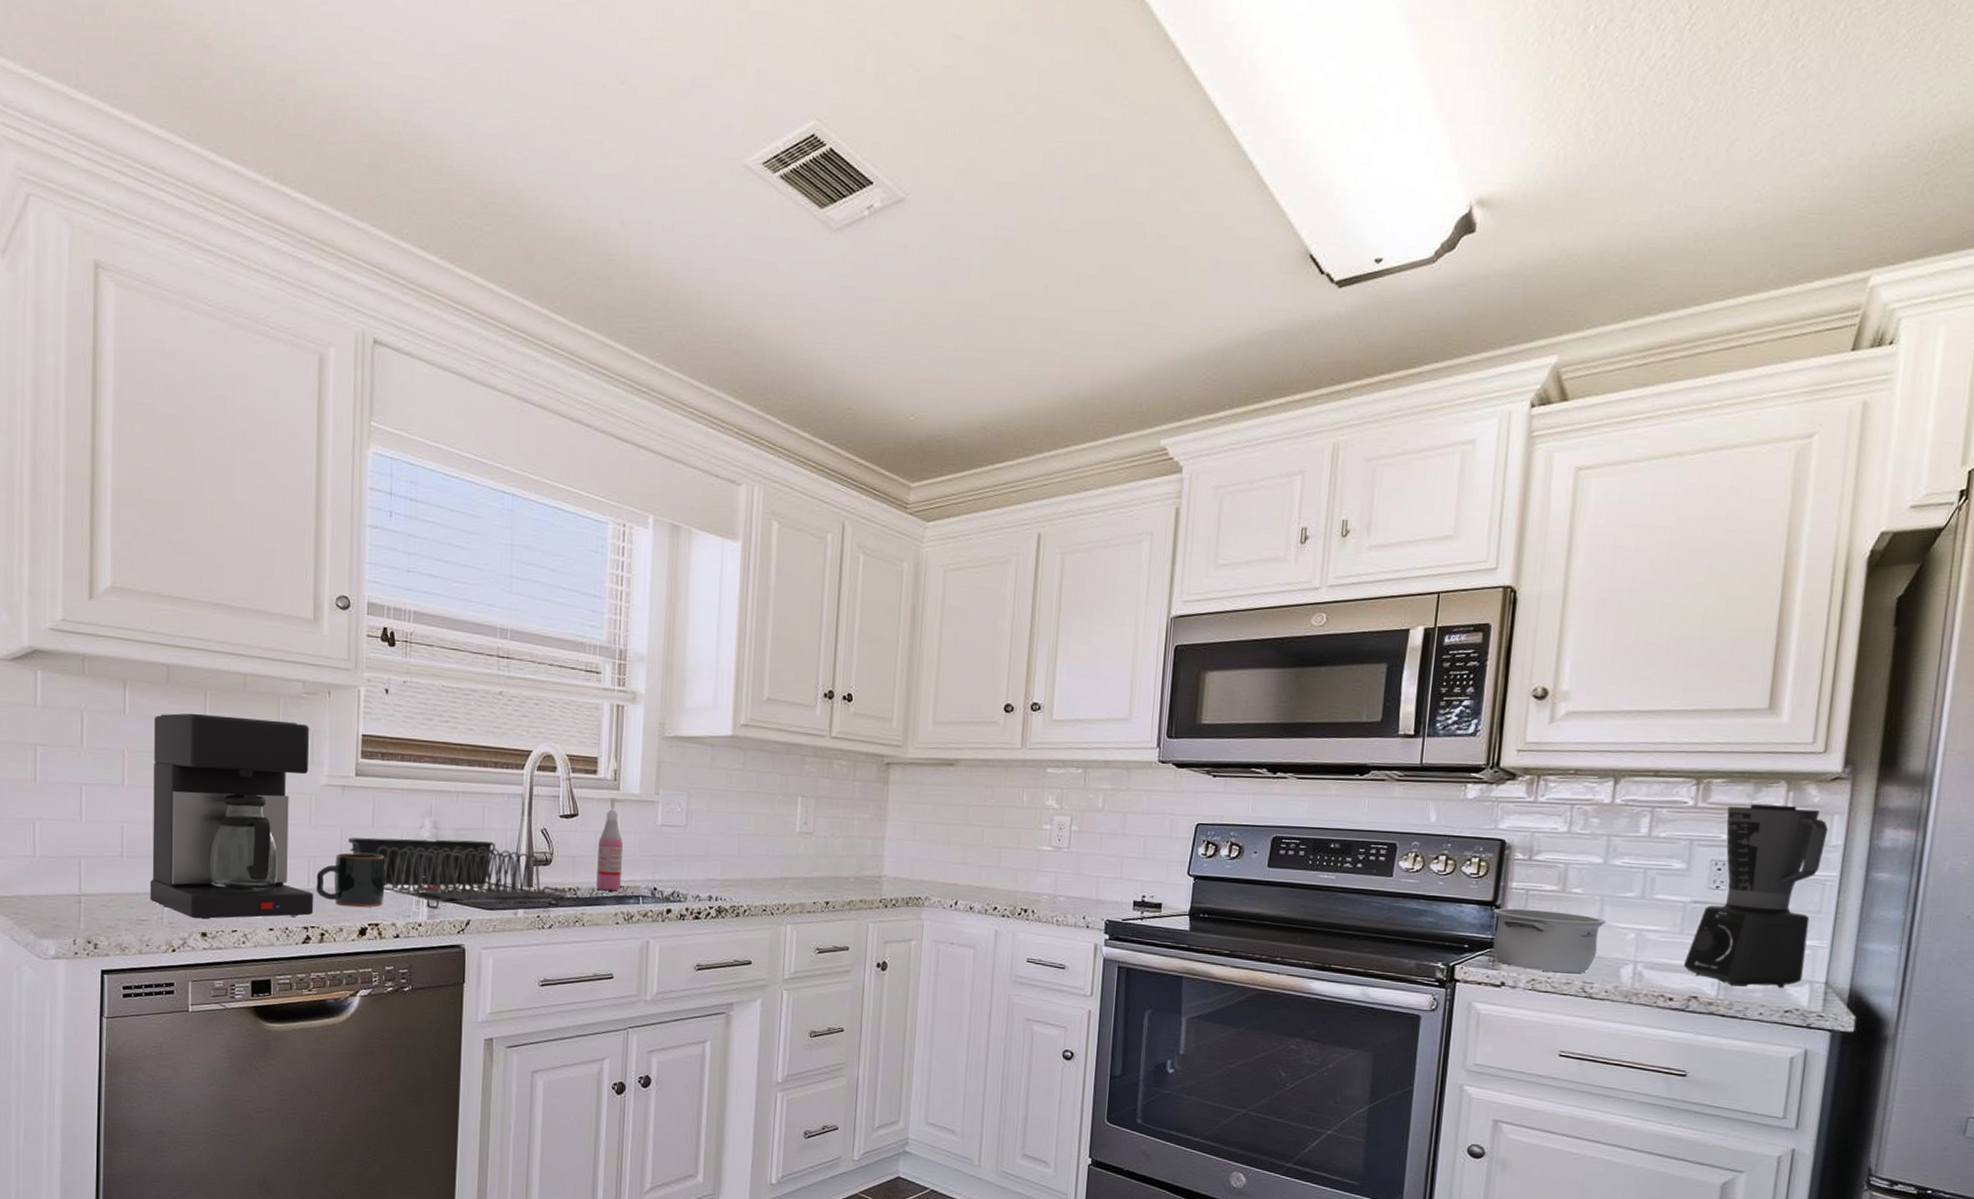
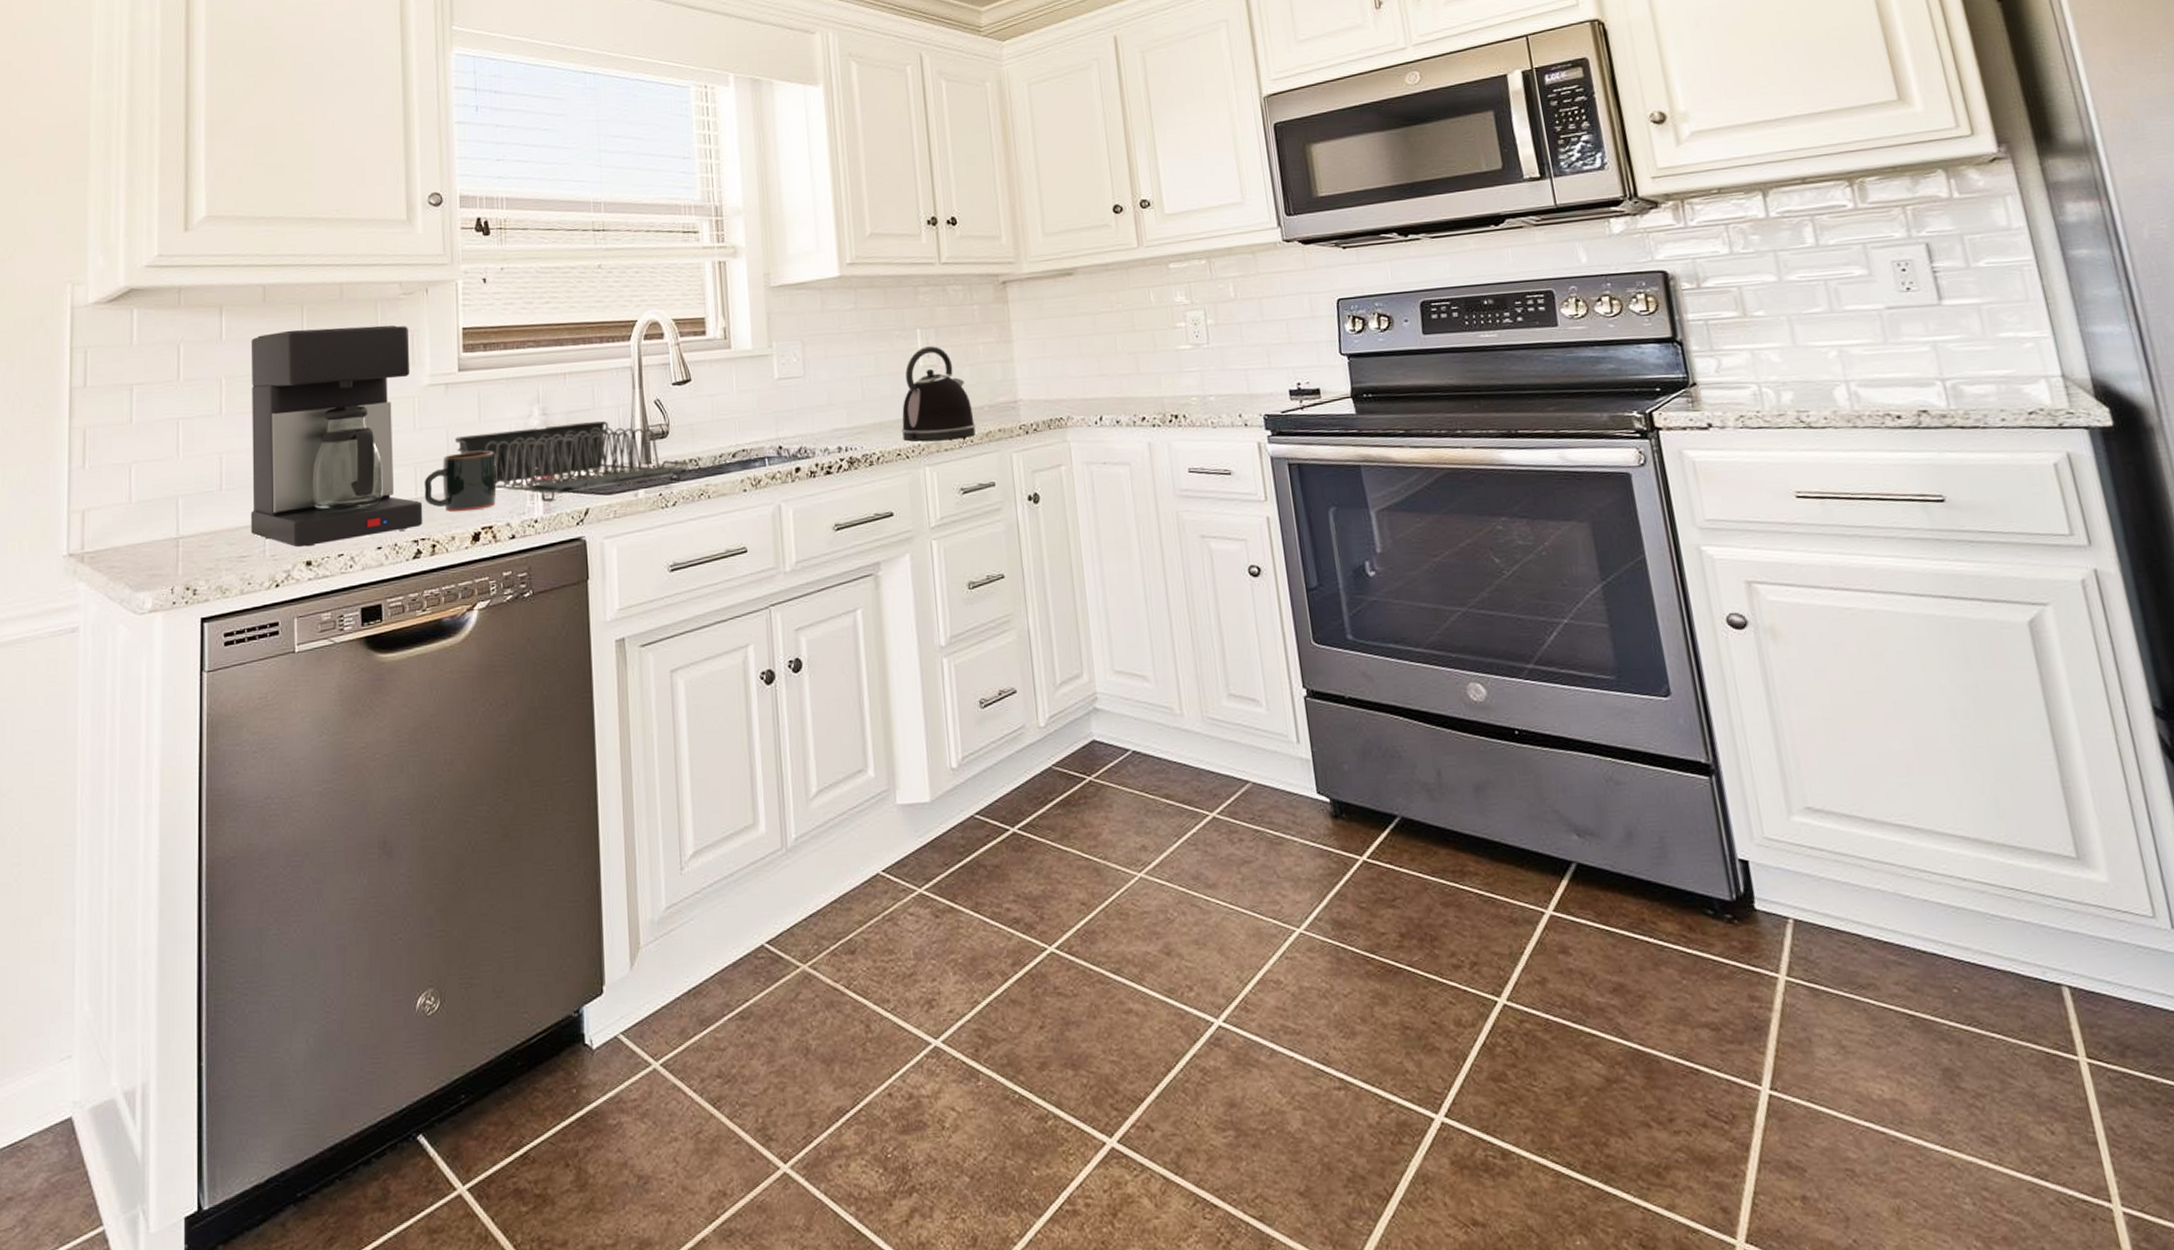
soap dispenser: present [596,798,625,891] -> none [715,357,744,457]
kettle: none [770,814,840,903] -> present [901,346,976,442]
cooking pot: present [1492,908,1606,974] -> none [1675,338,1802,406]
blender: present [1683,804,1828,988] -> none [1890,192,2035,393]

